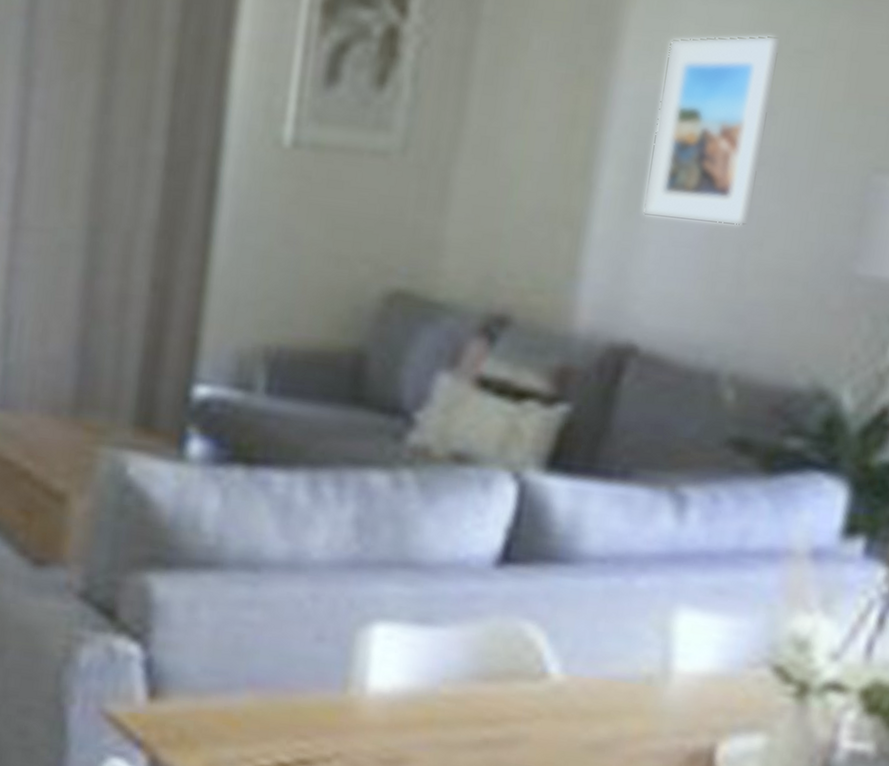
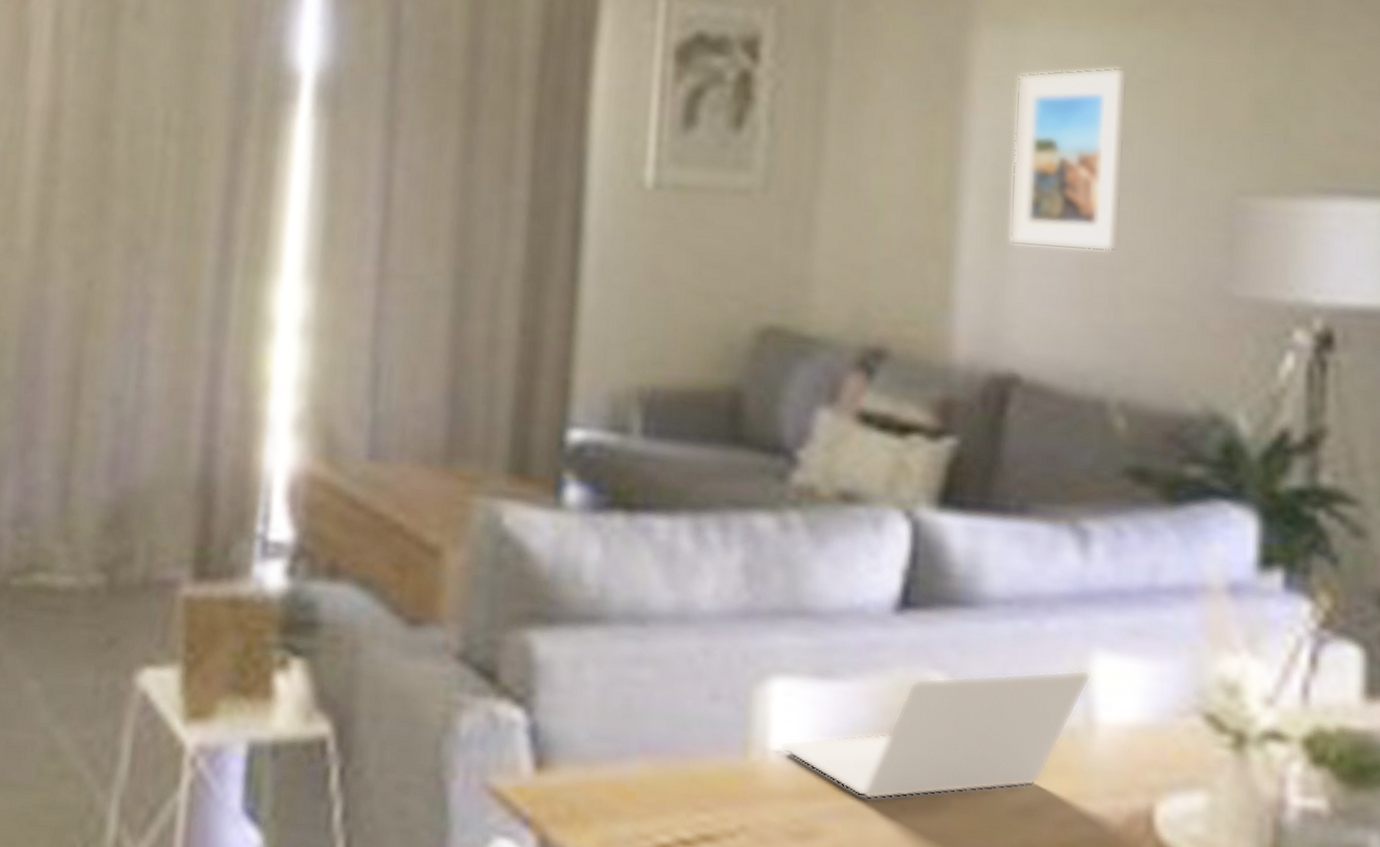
laptop: none [377,623,673,734] -> present [780,669,1092,800]

